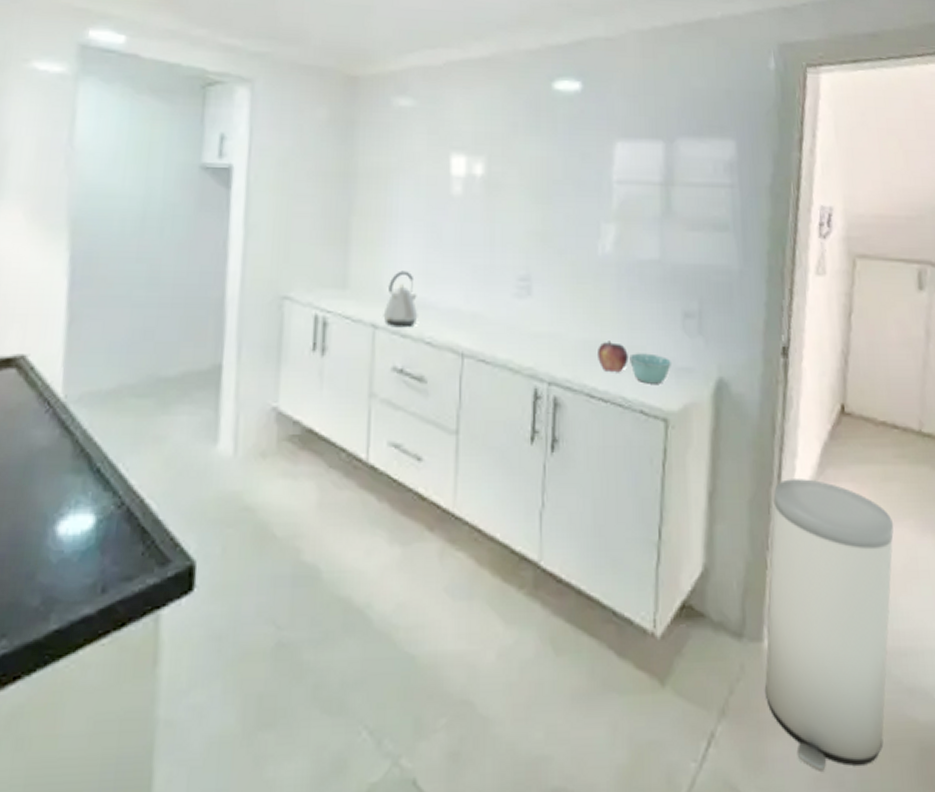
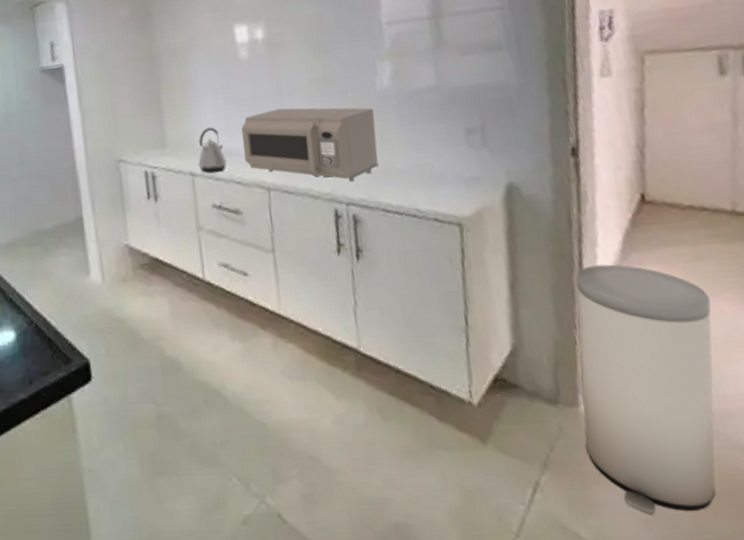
microwave: none [439,260,592,357] -> present [241,107,379,182]
fruit: present [598,341,628,373] -> none [387,162,418,190]
bowl: present [628,353,673,384] -> none [417,168,461,195]

